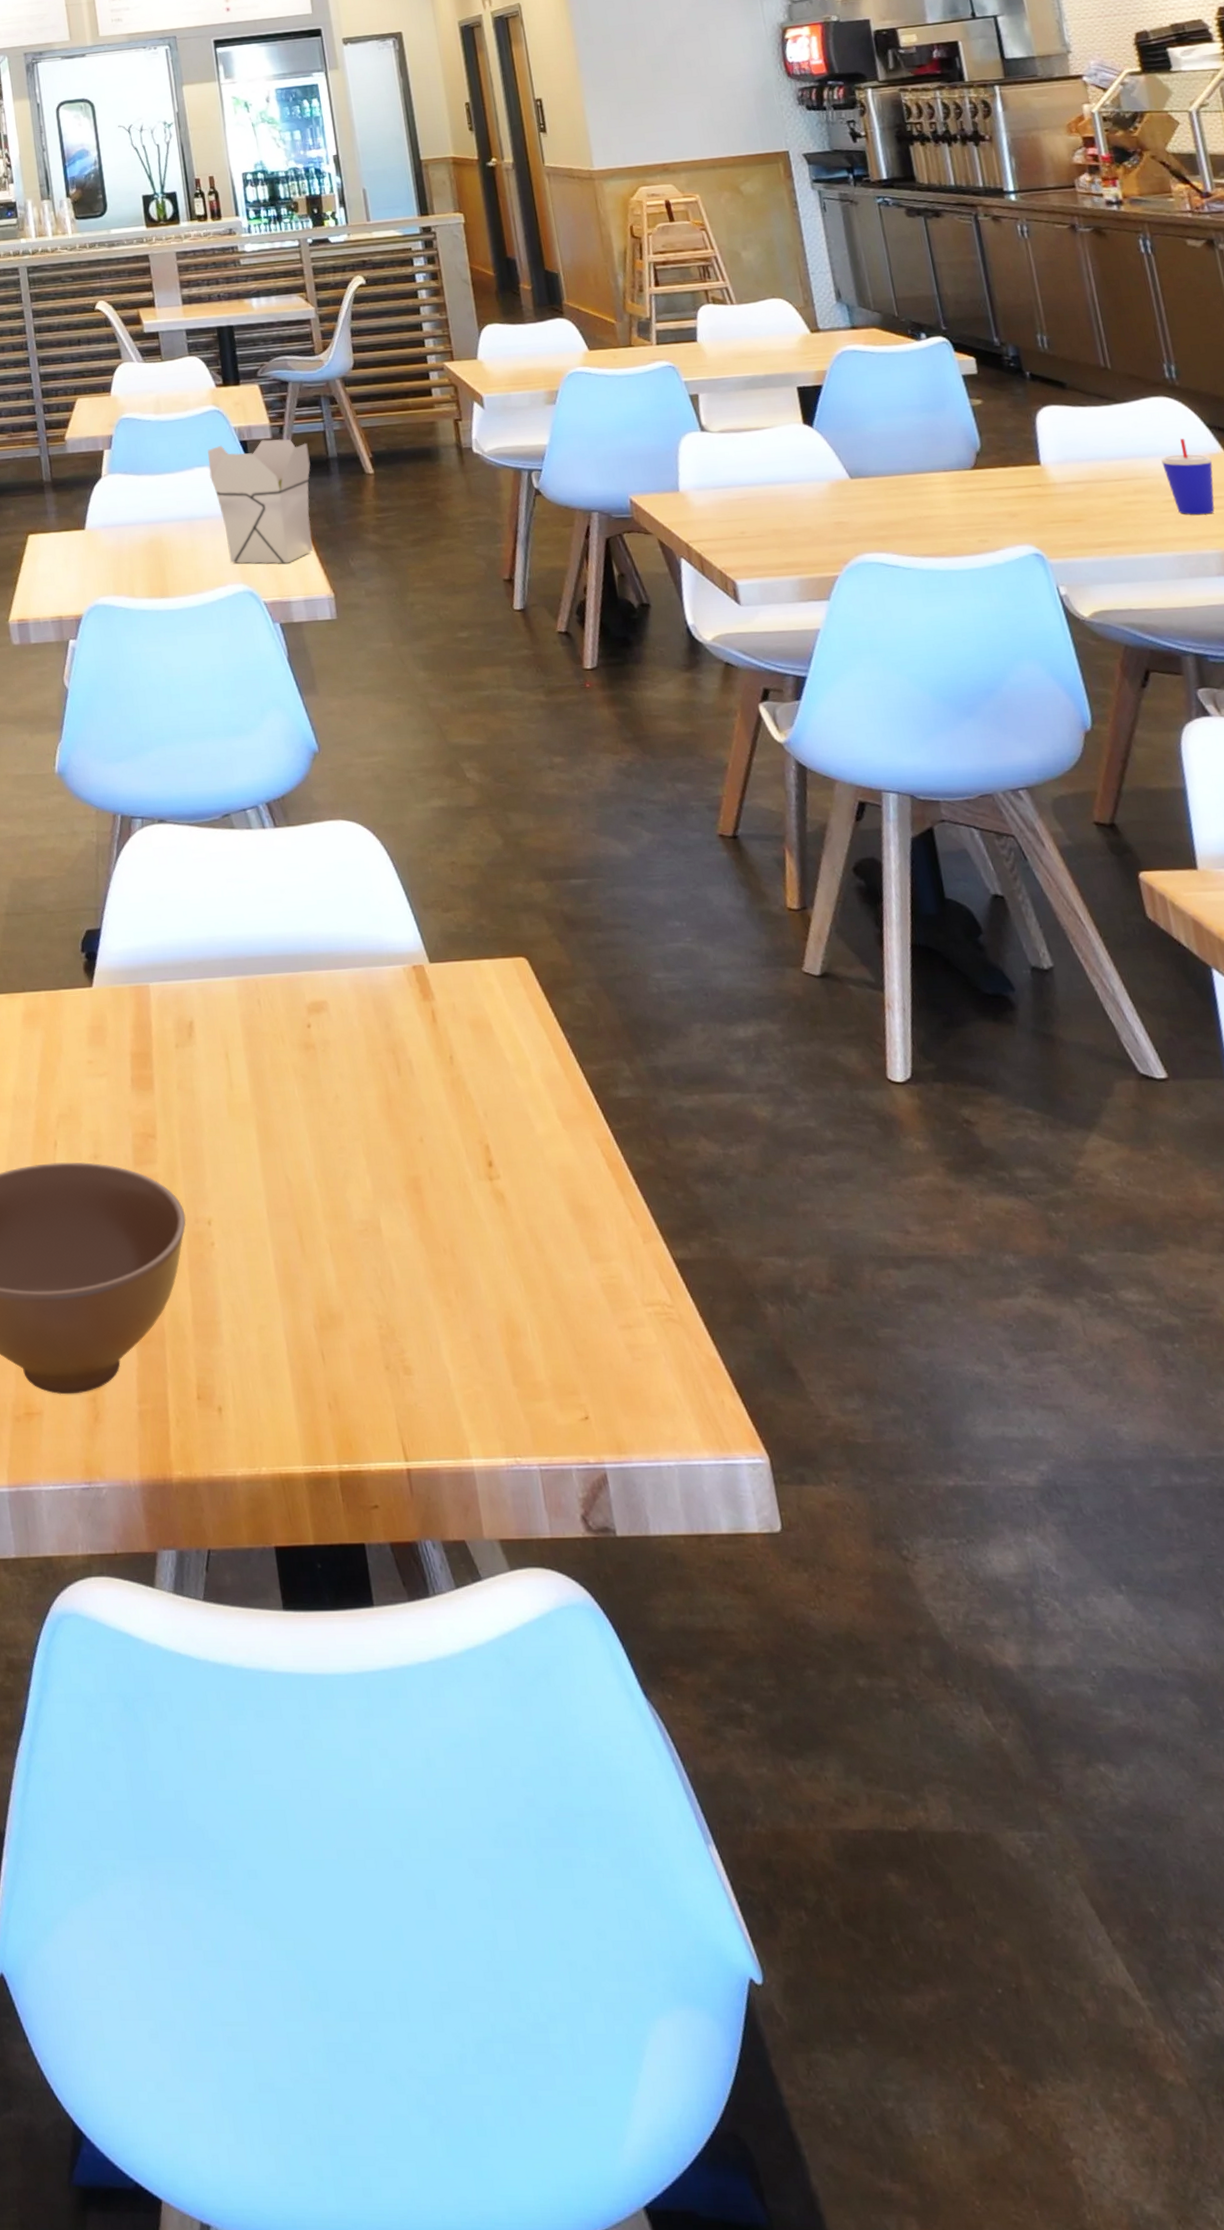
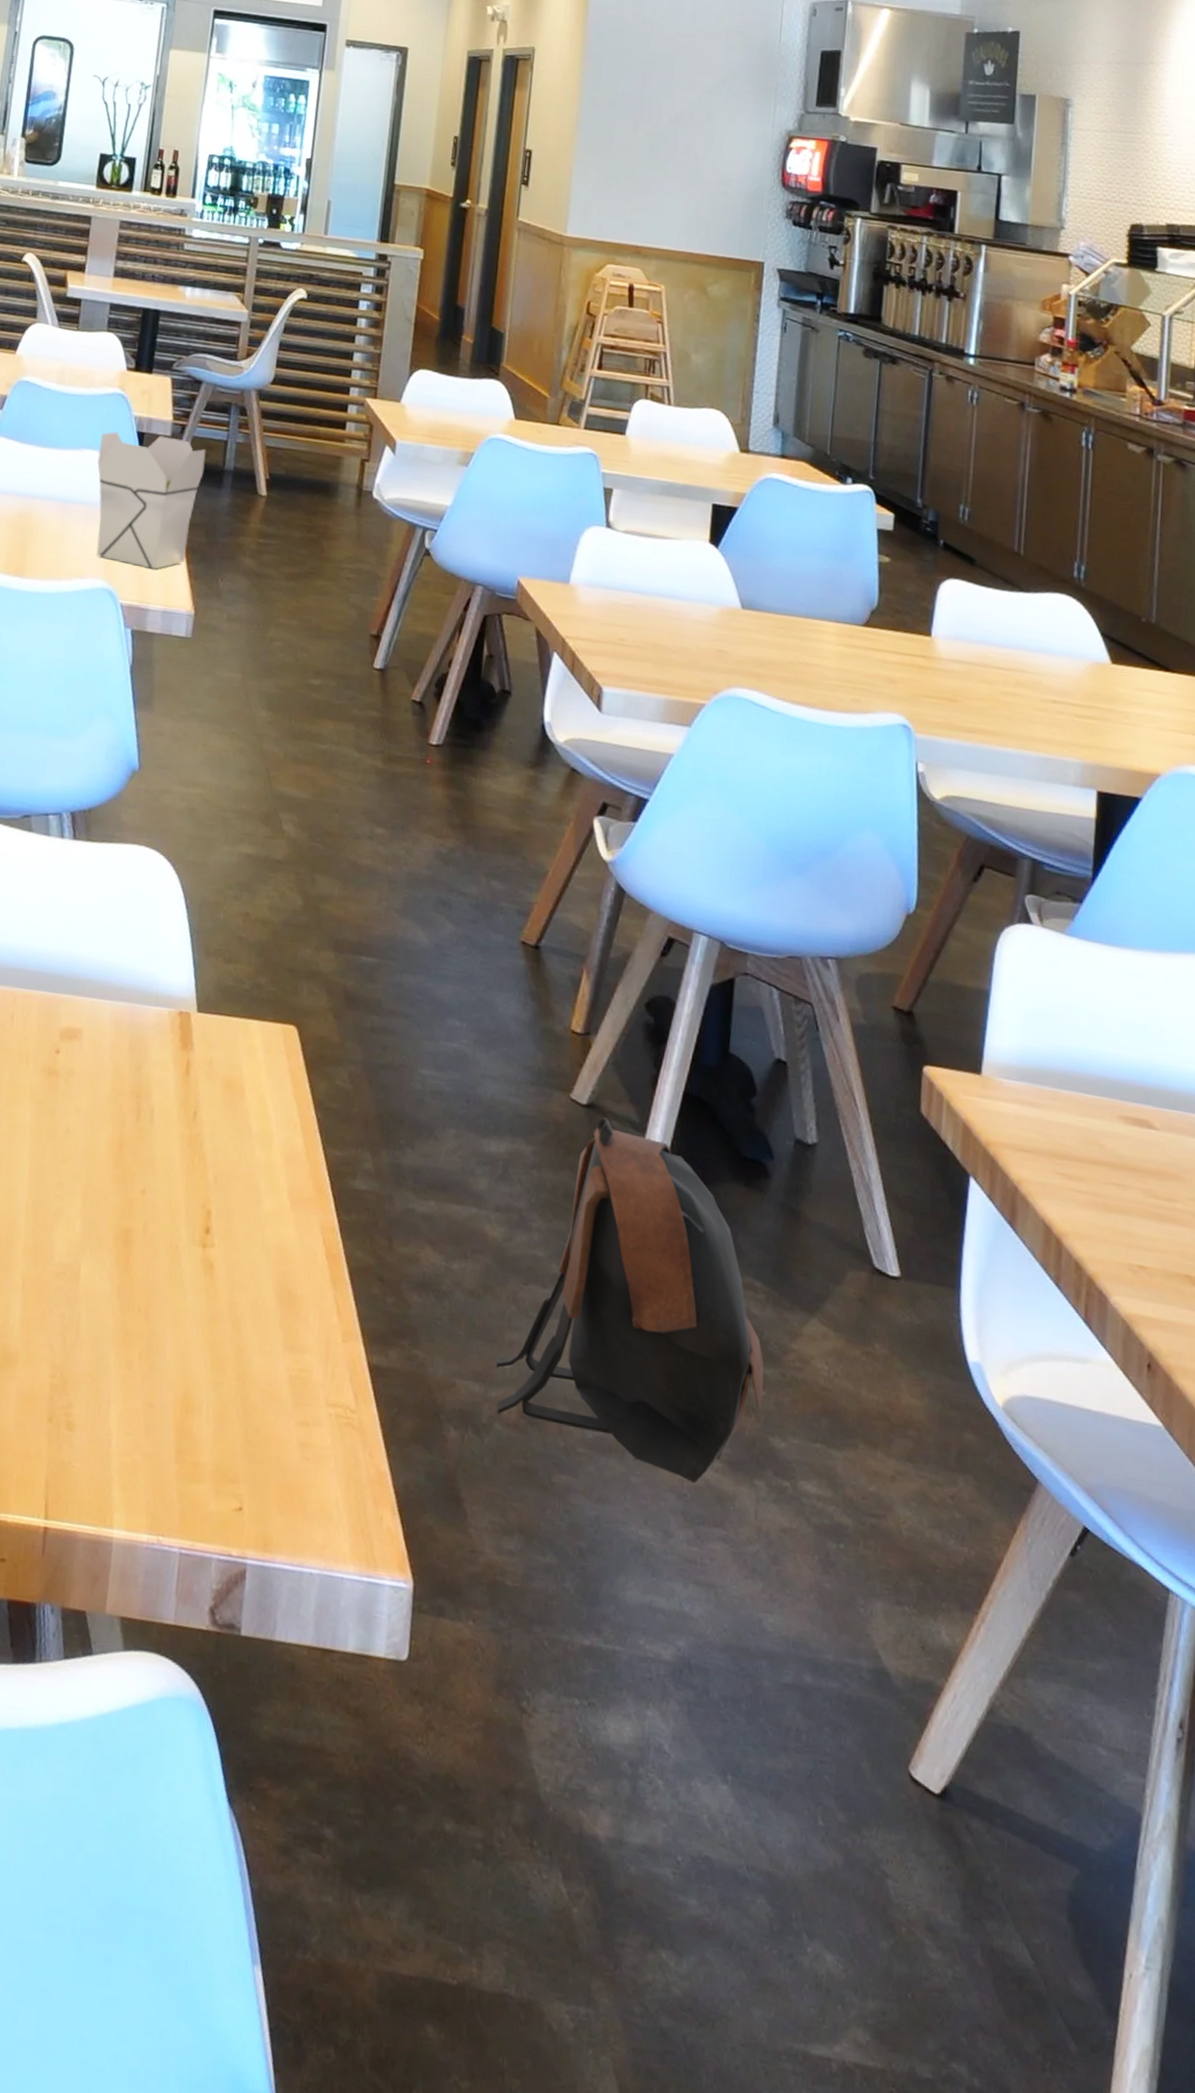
backpack: none [796,983,1063,1312] -> present [496,1117,764,1483]
beverage cup: present [1161,438,1215,515] -> none [1048,640,1098,722]

